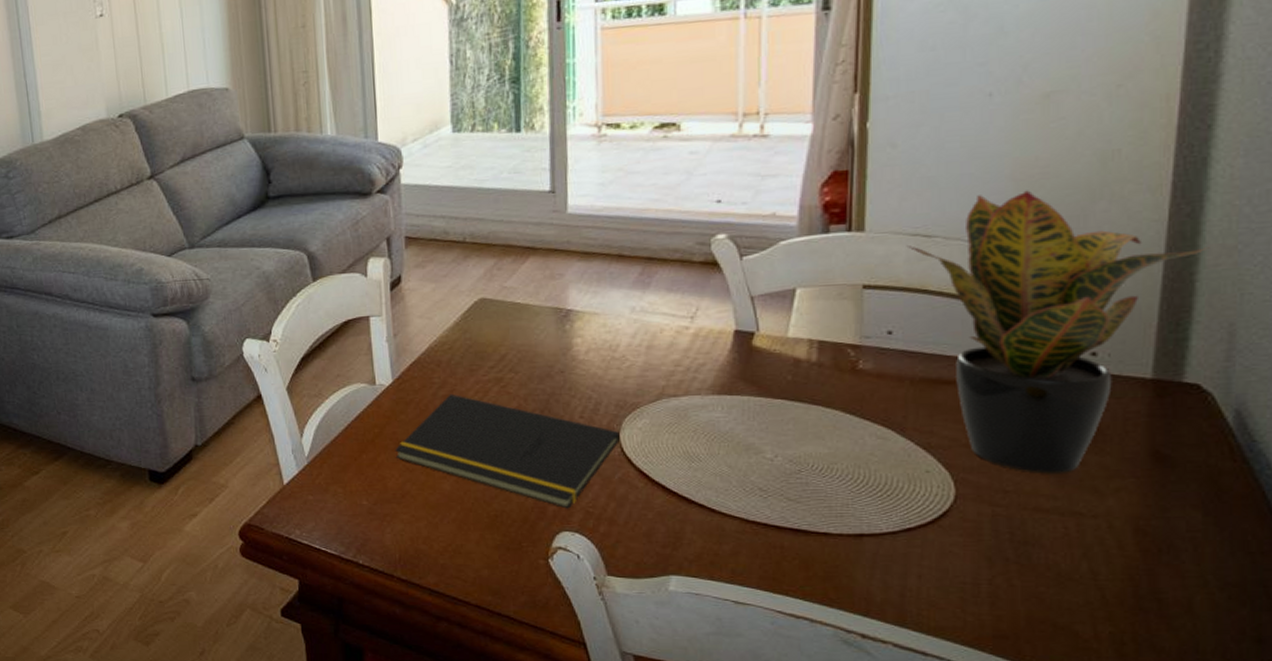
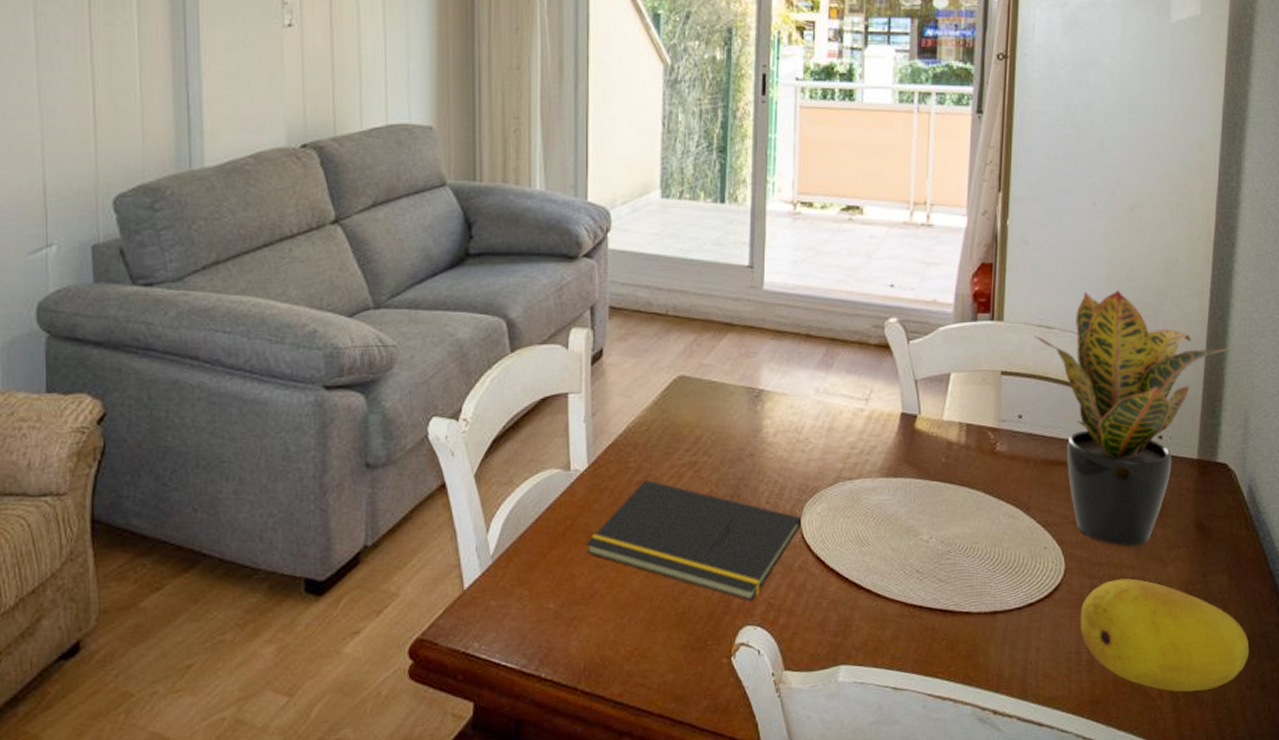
fruit: none [977,509,1237,639] -> present [1080,578,1250,692]

